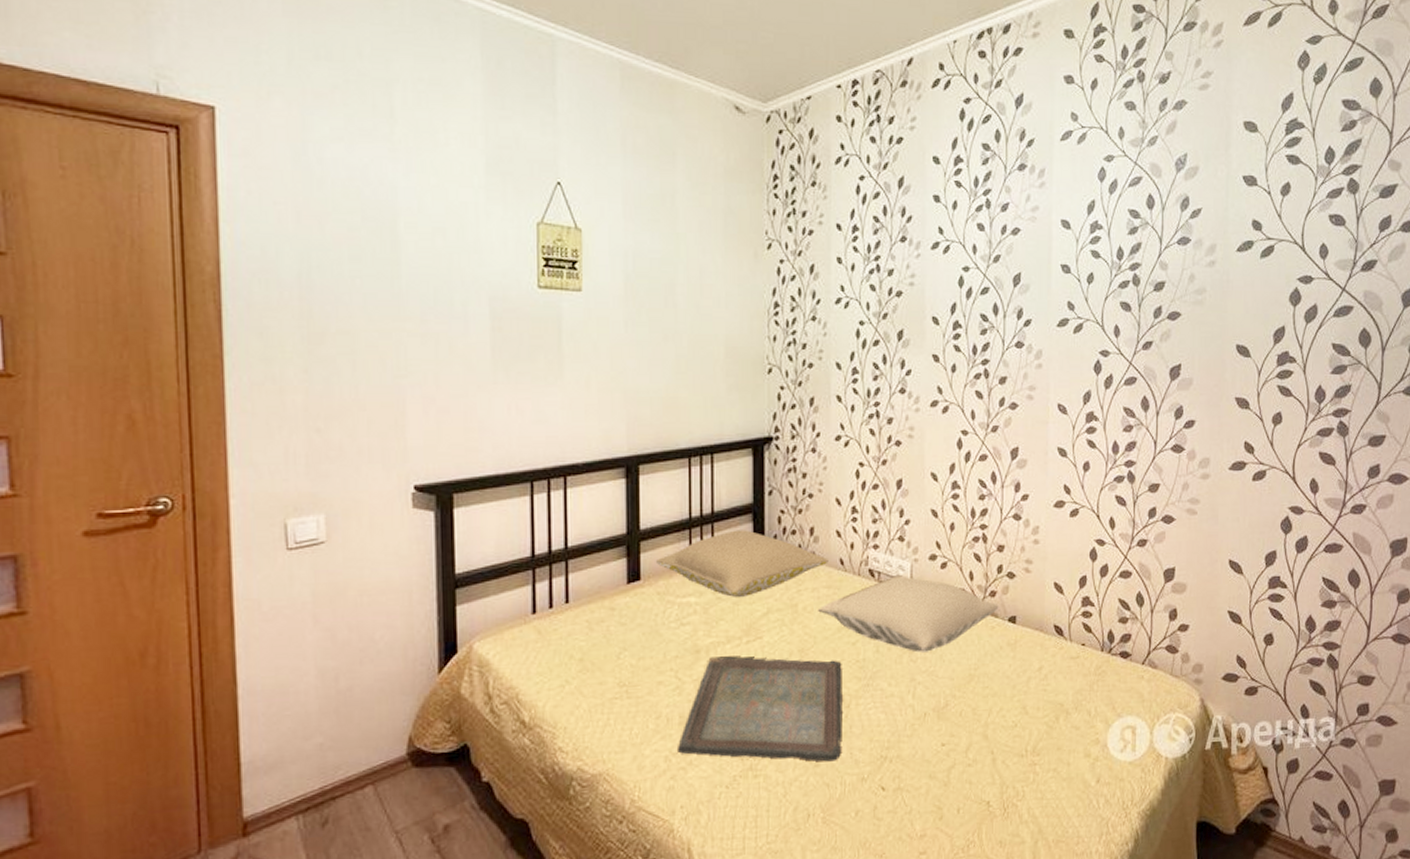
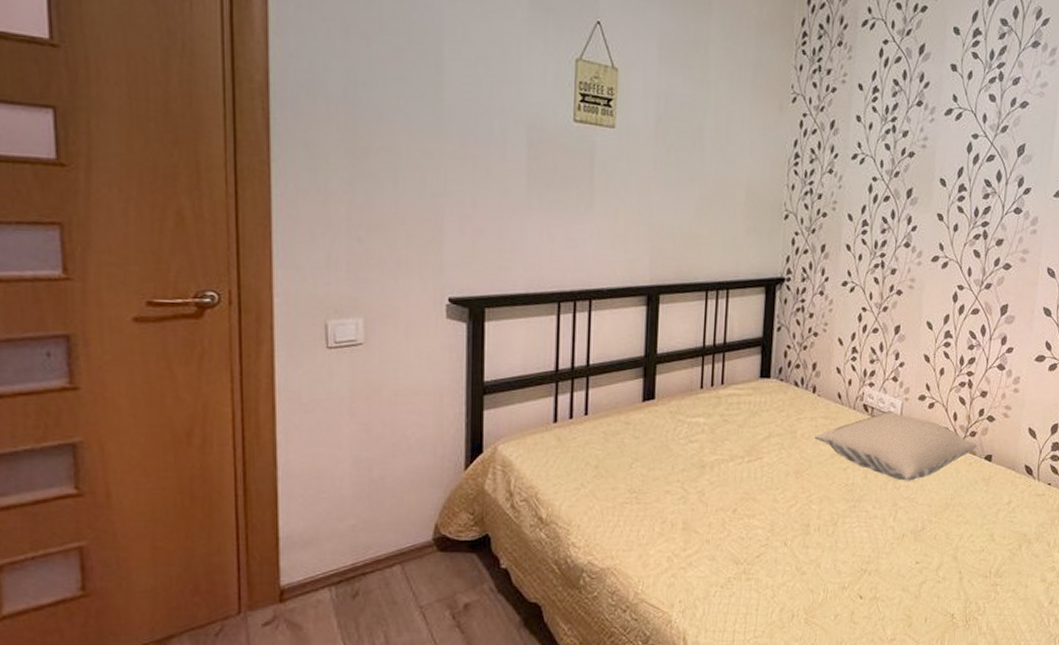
pillow: present [655,530,828,598] -> none [669,360,828,422]
serving tray: present [676,656,842,762] -> none [678,472,833,571]

